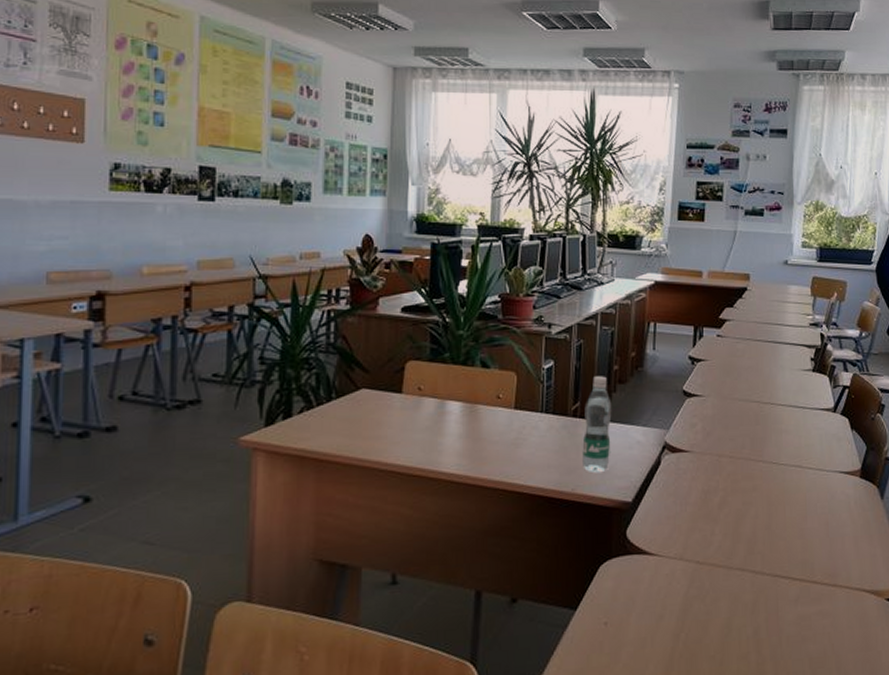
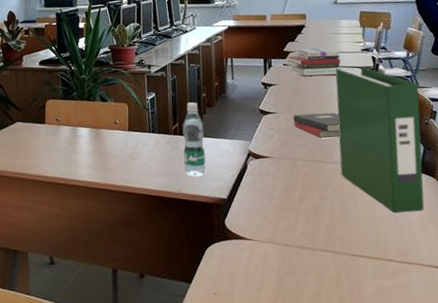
books: none [722,317,786,355] -> present [287,48,343,77]
hardback book: none [722,399,776,431] -> present [293,112,340,139]
binder: none [770,344,869,525] -> present [335,66,425,213]

